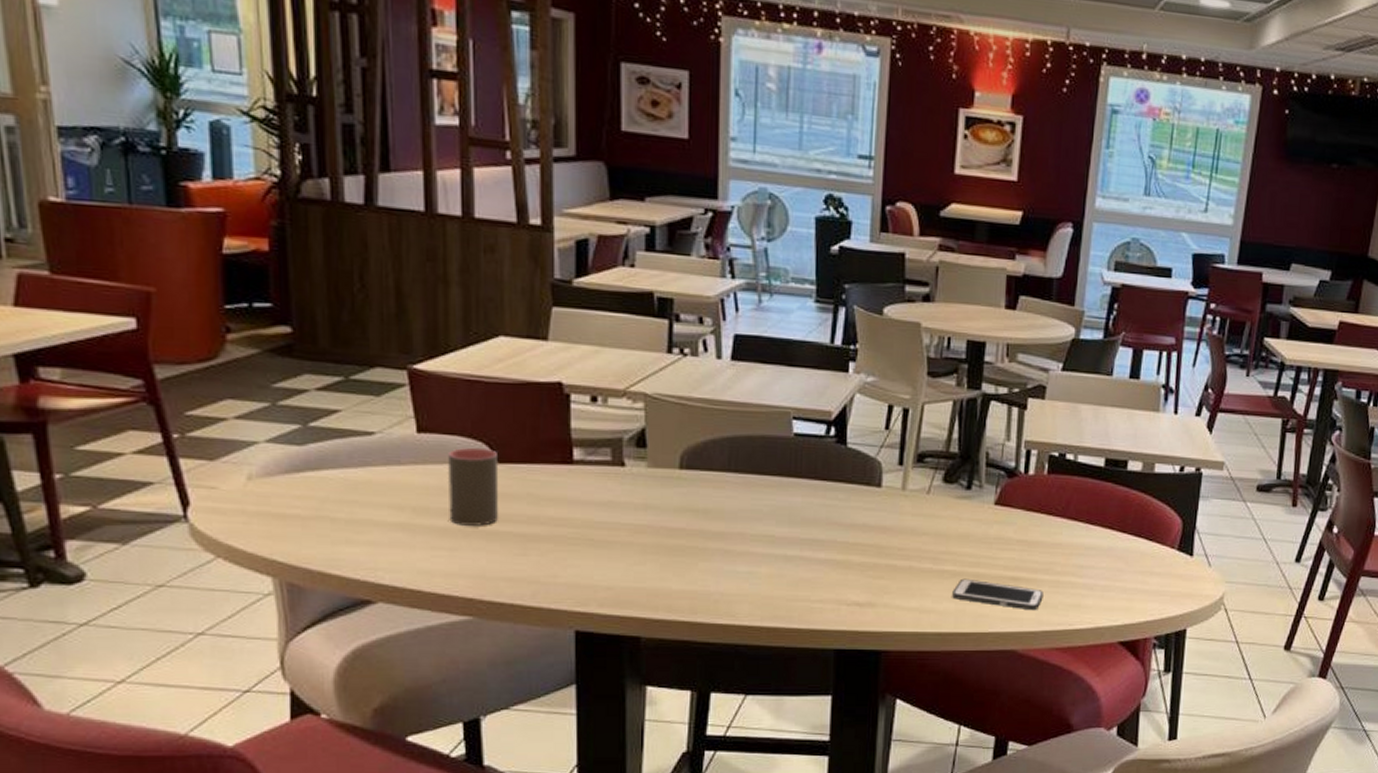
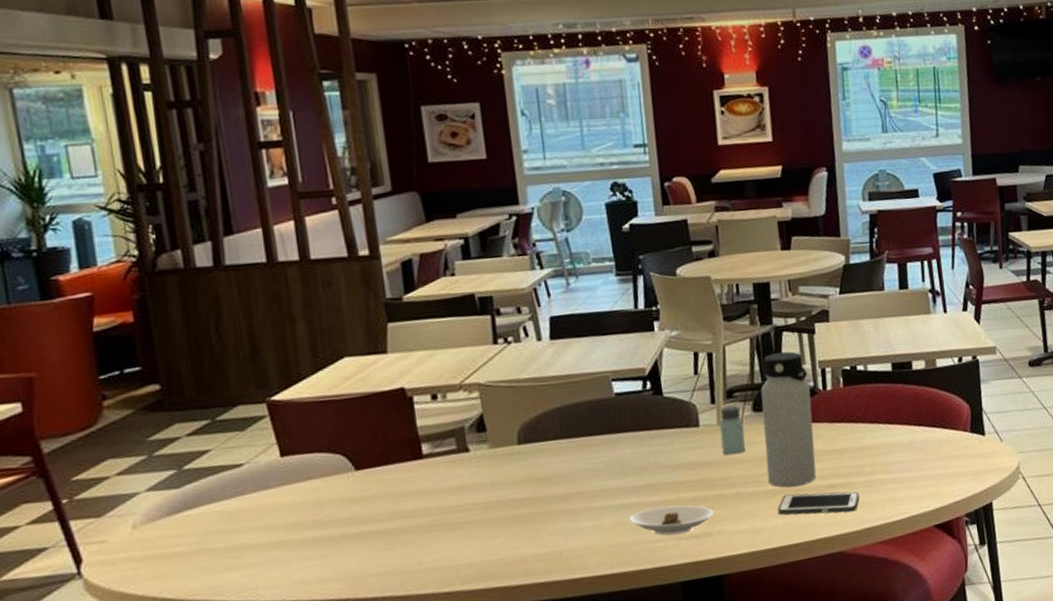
cup: present [447,447,499,526] -> none [310,459,363,534]
saucer: none [790,565,881,599] -> present [630,505,713,536]
saltshaker: none [902,471,930,525] -> present [719,405,746,455]
water bottle: none [946,422,1011,573] -> present [760,351,816,488]

